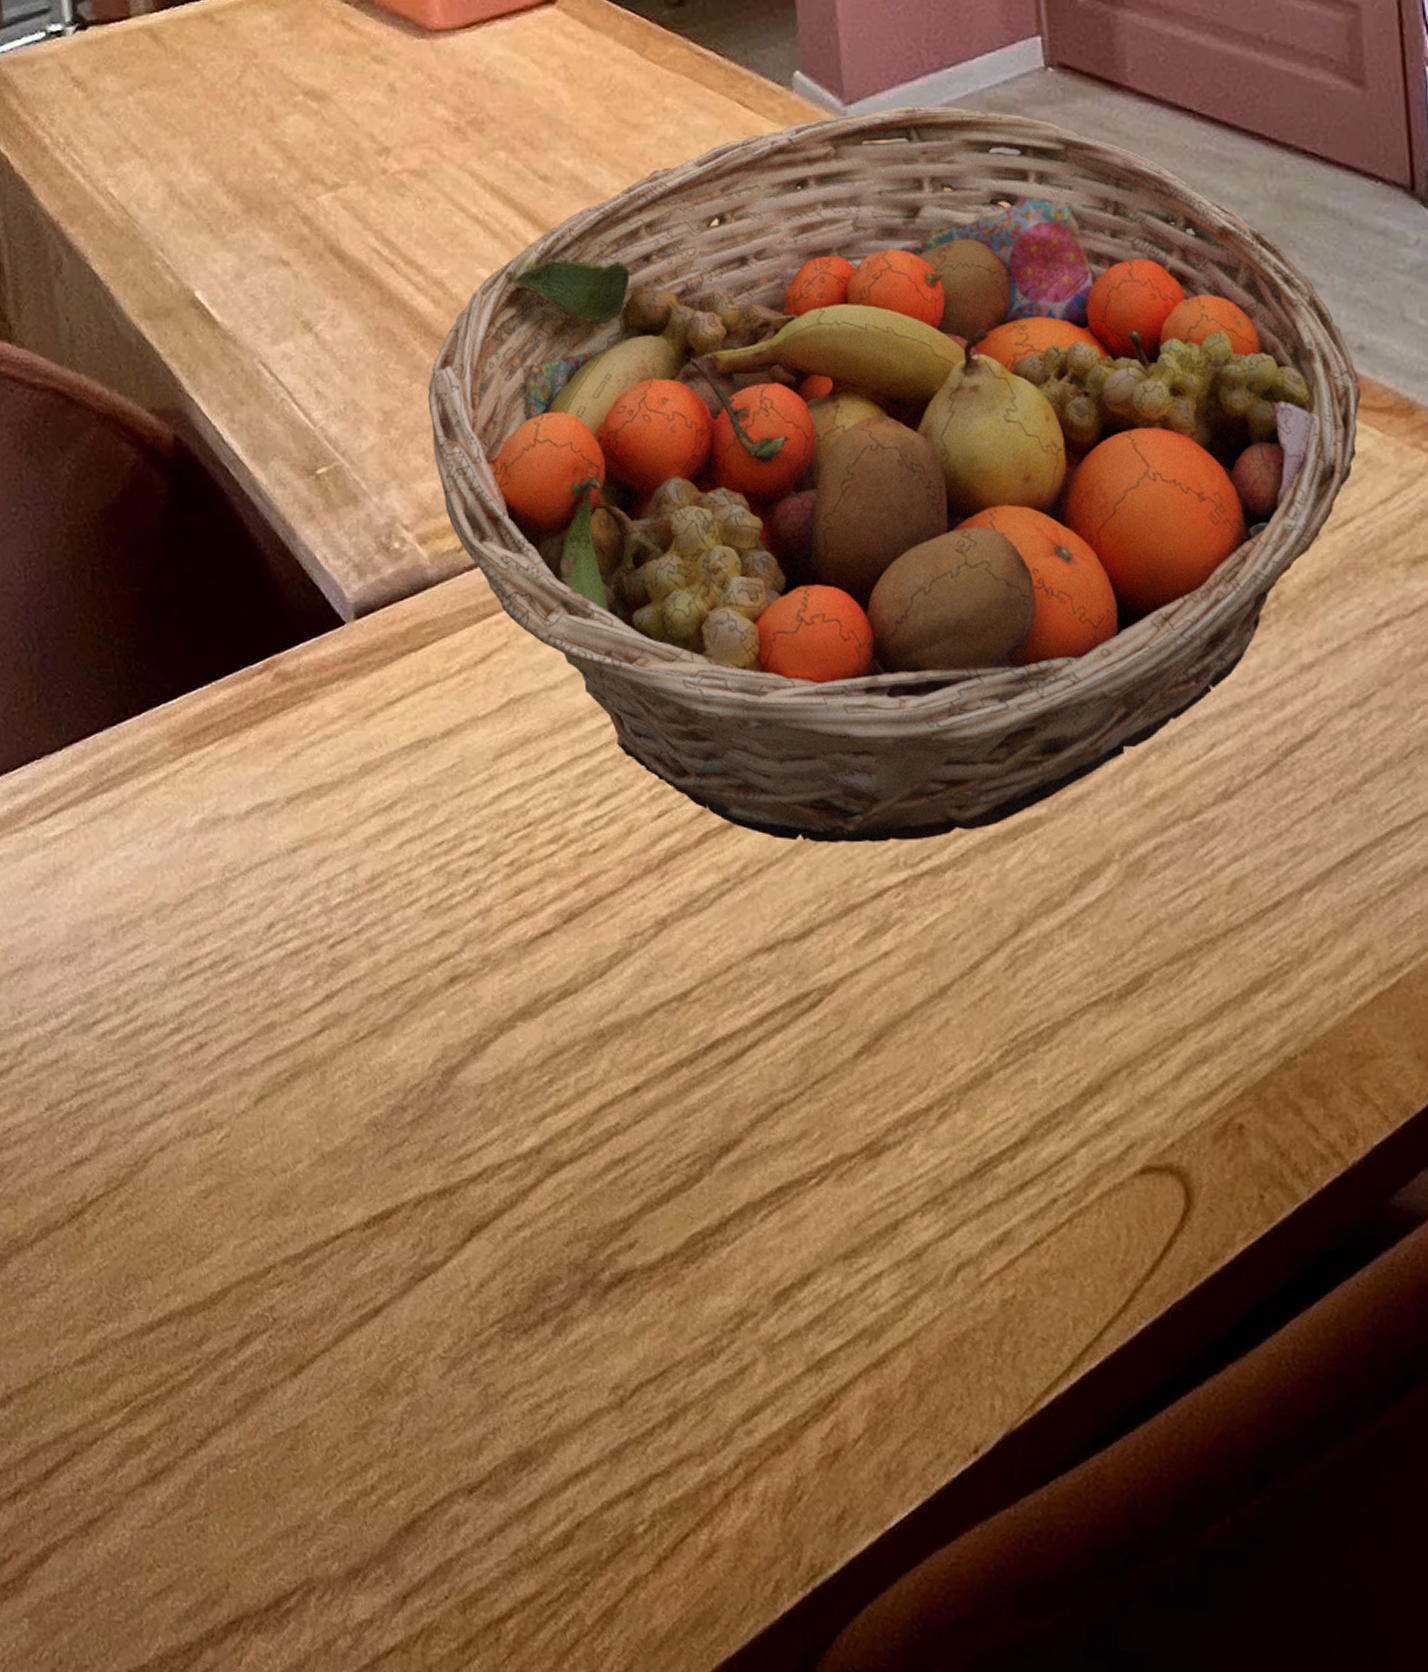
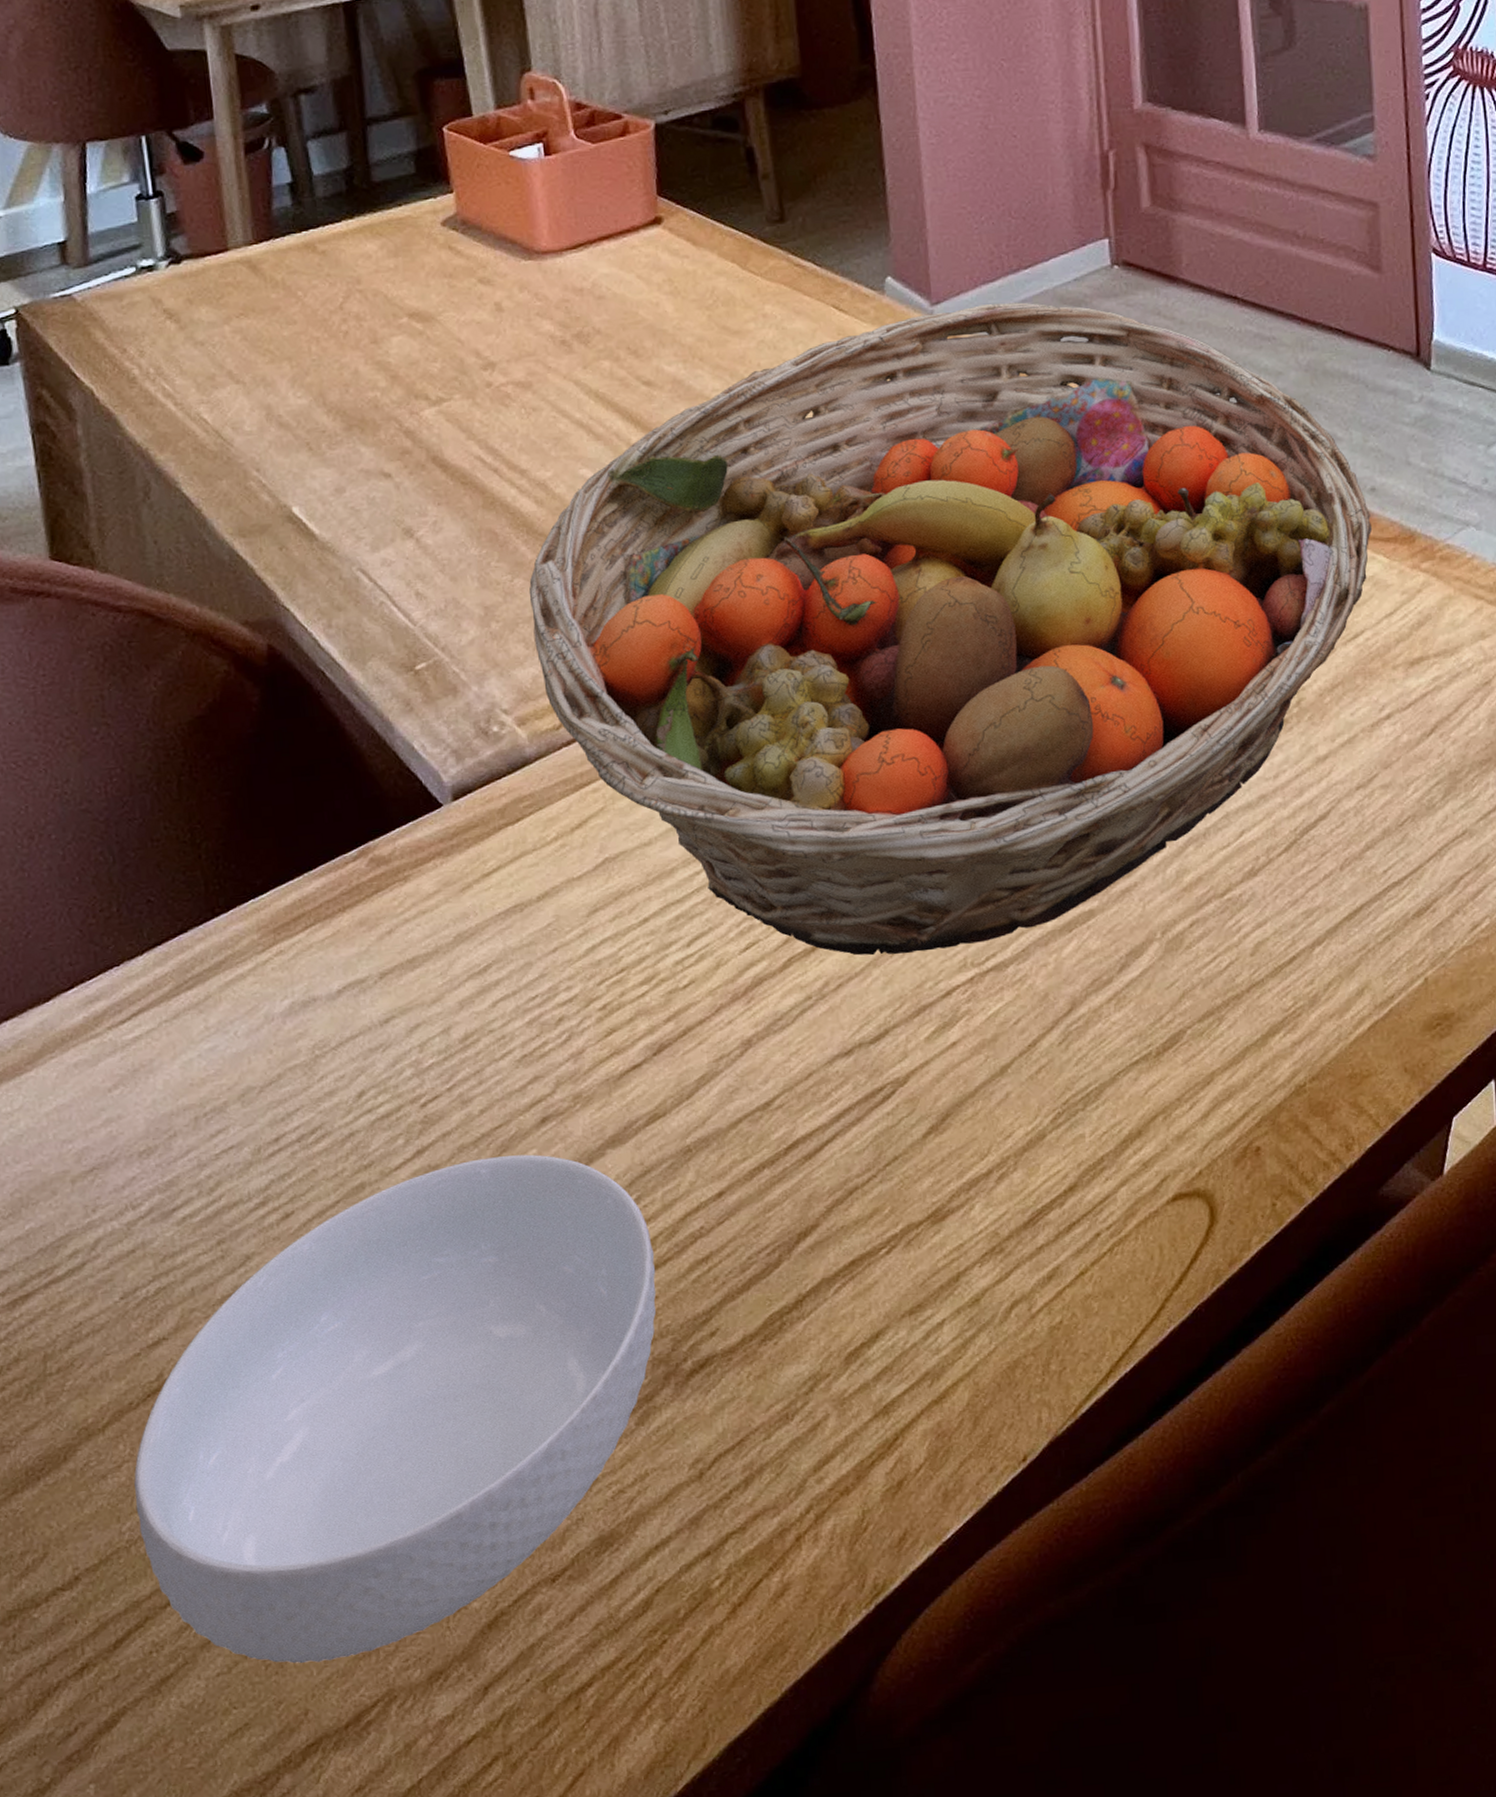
cereal bowl: none [61,1013,571,1535] -> present [134,1154,657,1664]

